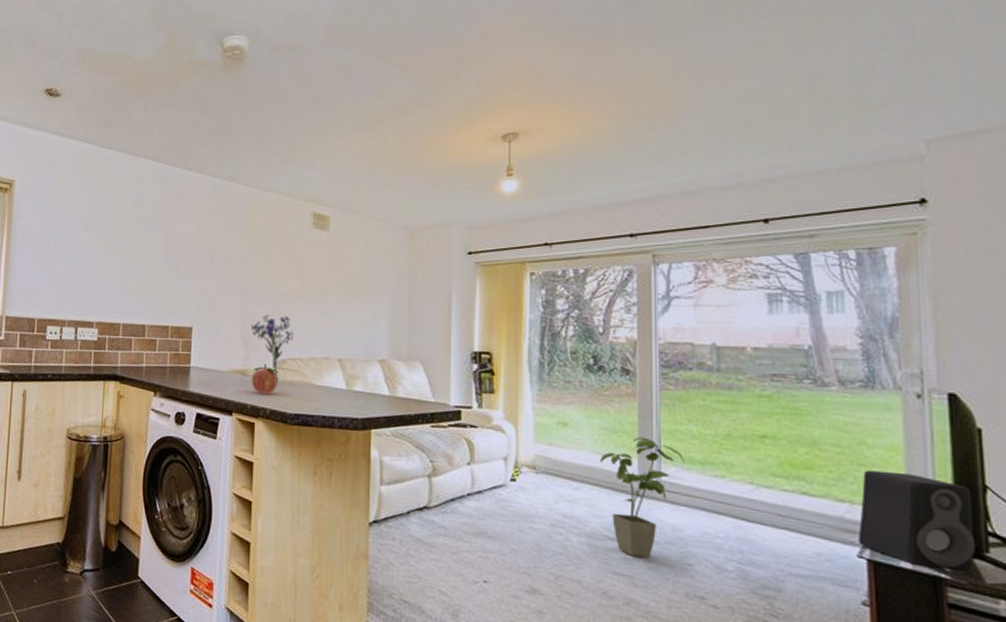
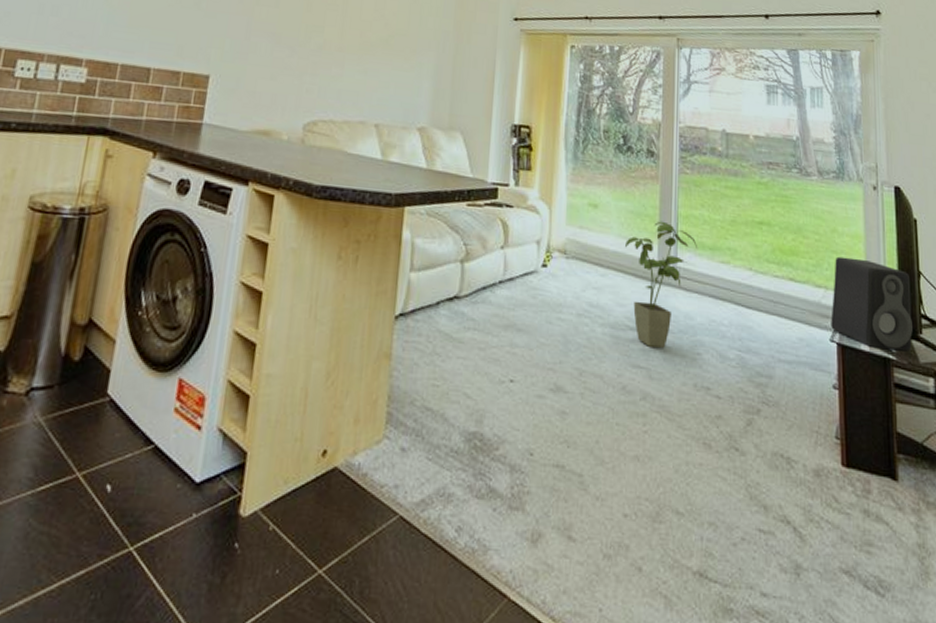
flowers: present [250,314,294,383] -> none [279,67,328,148]
fruit: present [251,364,279,394] -> none [274,125,308,162]

